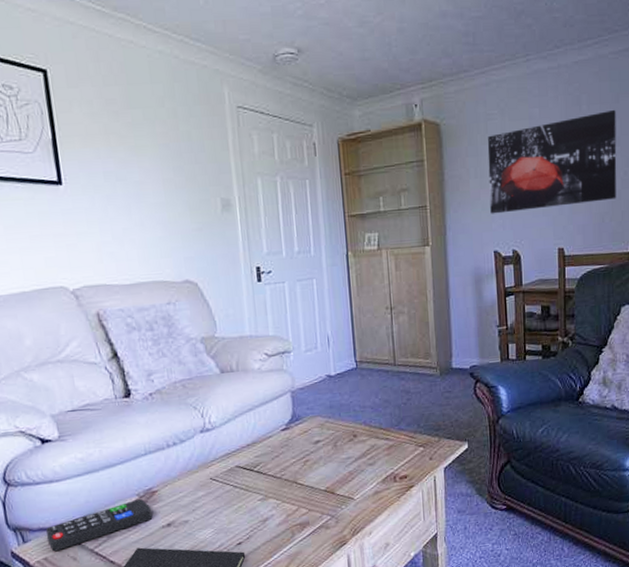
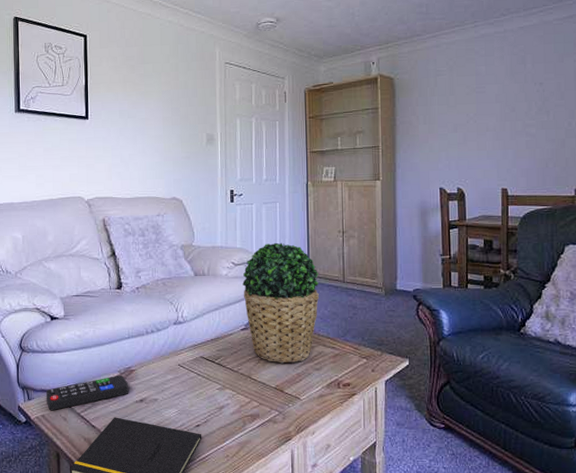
potted plant: none [279,325,368,463] -> present [242,242,319,364]
wall art: present [487,109,617,214] -> none [436,68,561,156]

